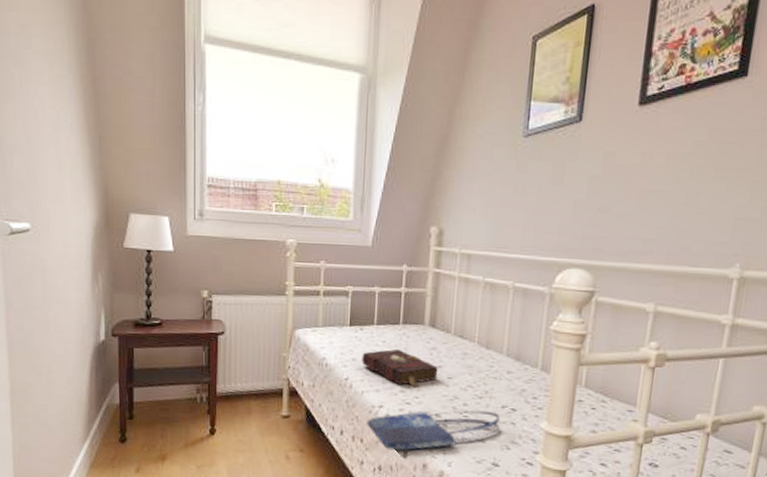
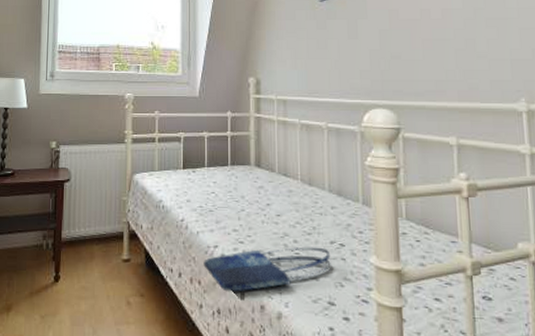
book: present [361,348,438,388] -> none [195,188,267,226]

